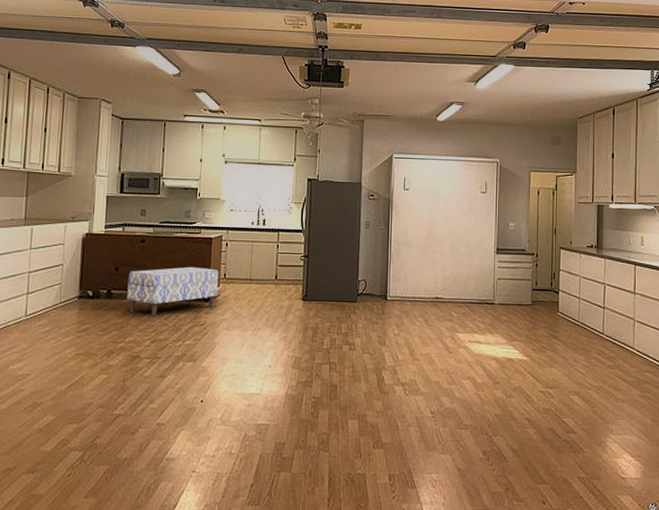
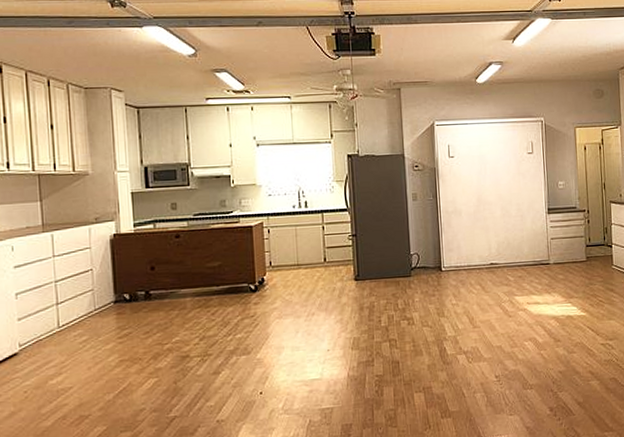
bench: present [127,266,219,317] -> none [166,257,265,314]

